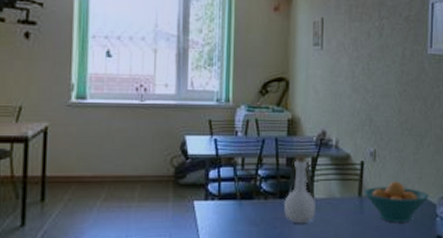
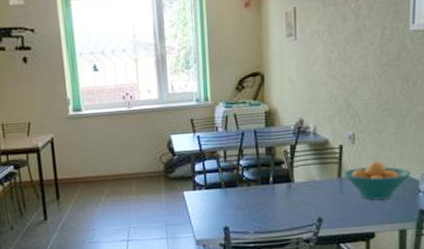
bottle: present [284,156,315,224] -> none [266,144,296,206]

